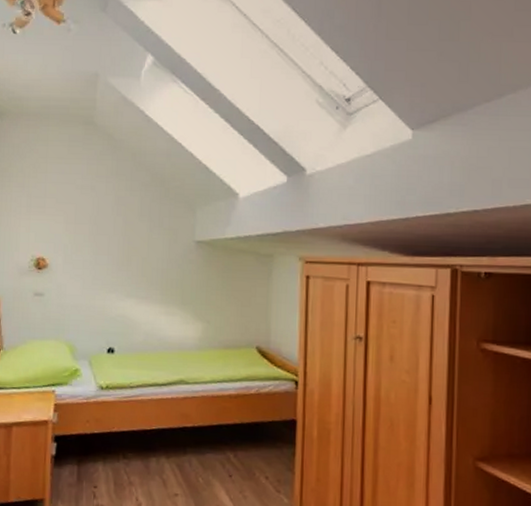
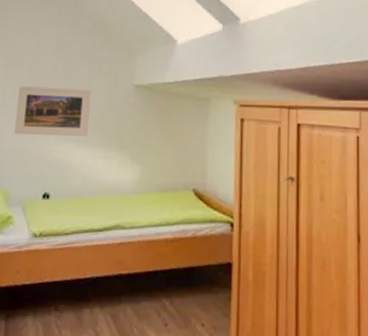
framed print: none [78,242,151,293] -> present [14,86,91,136]

